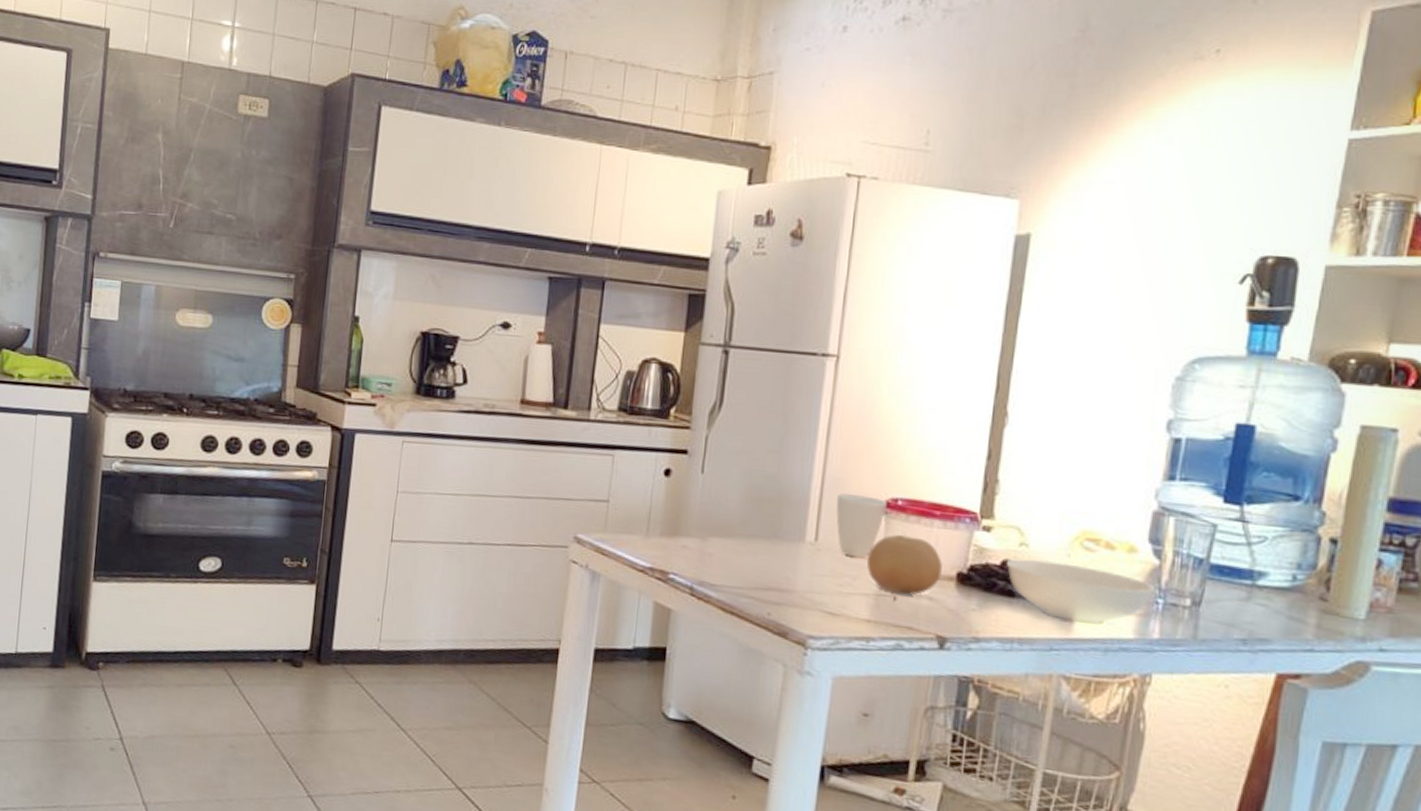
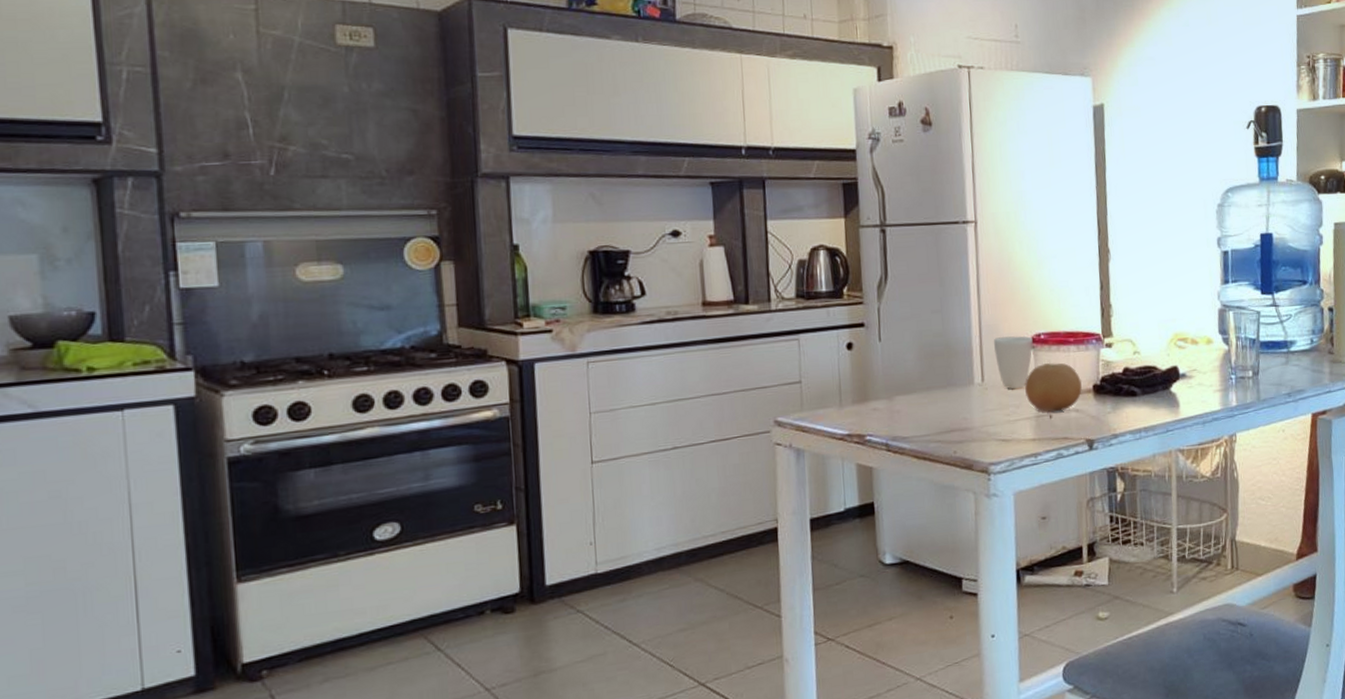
bowl: present [1007,558,1155,625] -> none [1127,361,1229,406]

